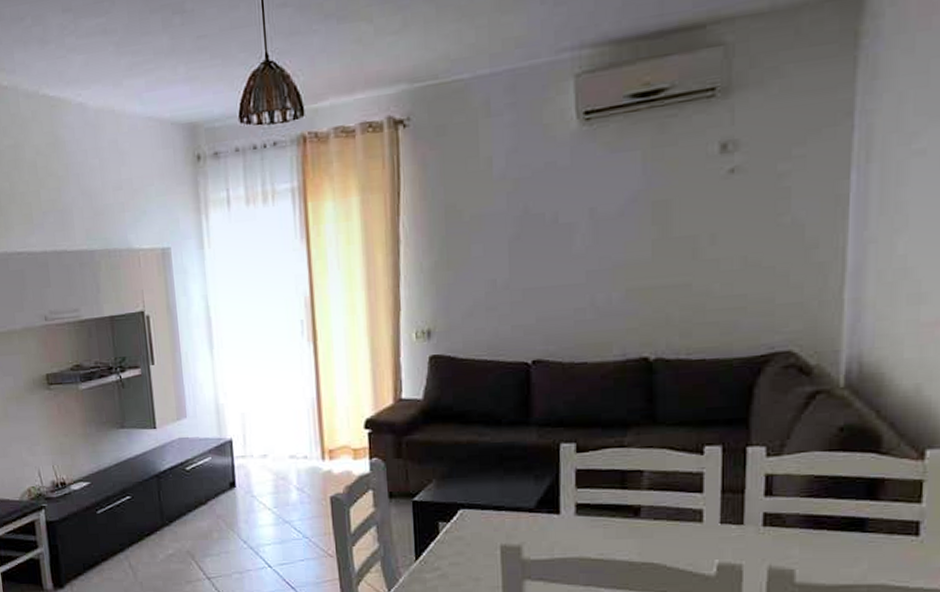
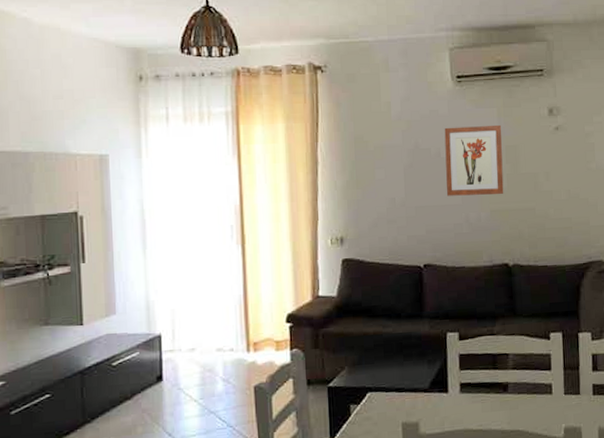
wall art: none [564,172,648,274] -> present [444,124,504,196]

